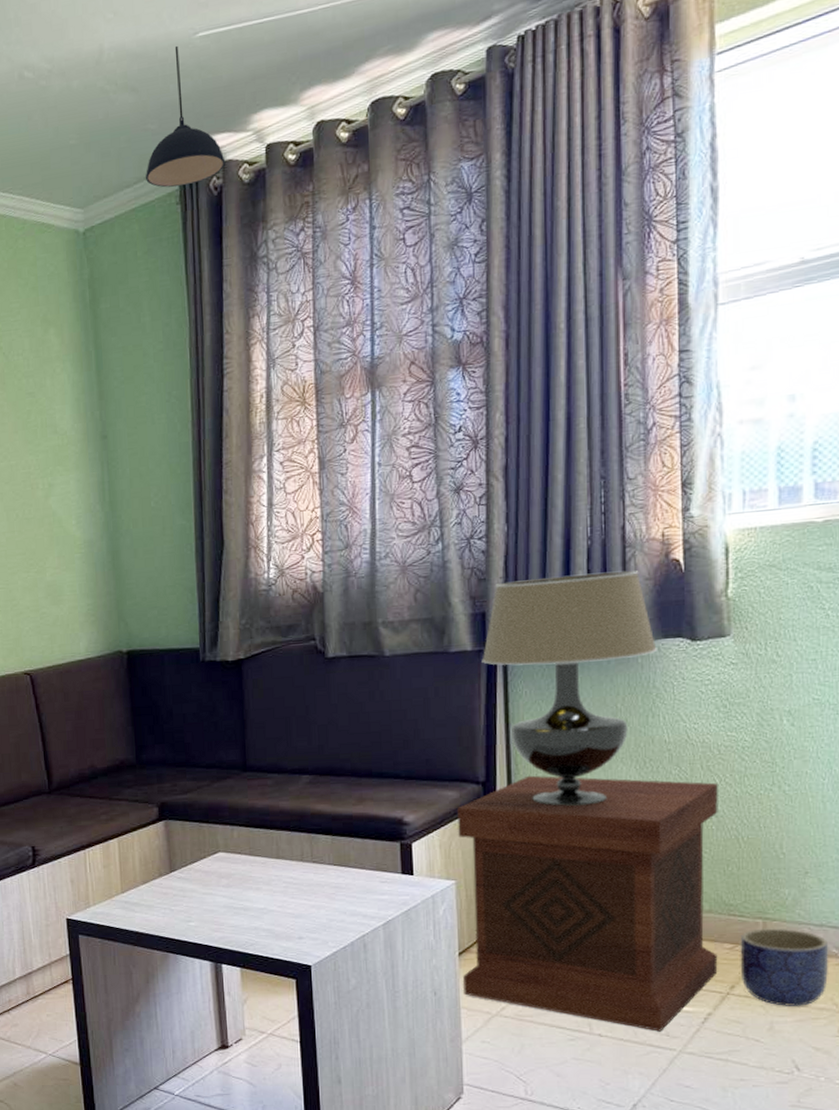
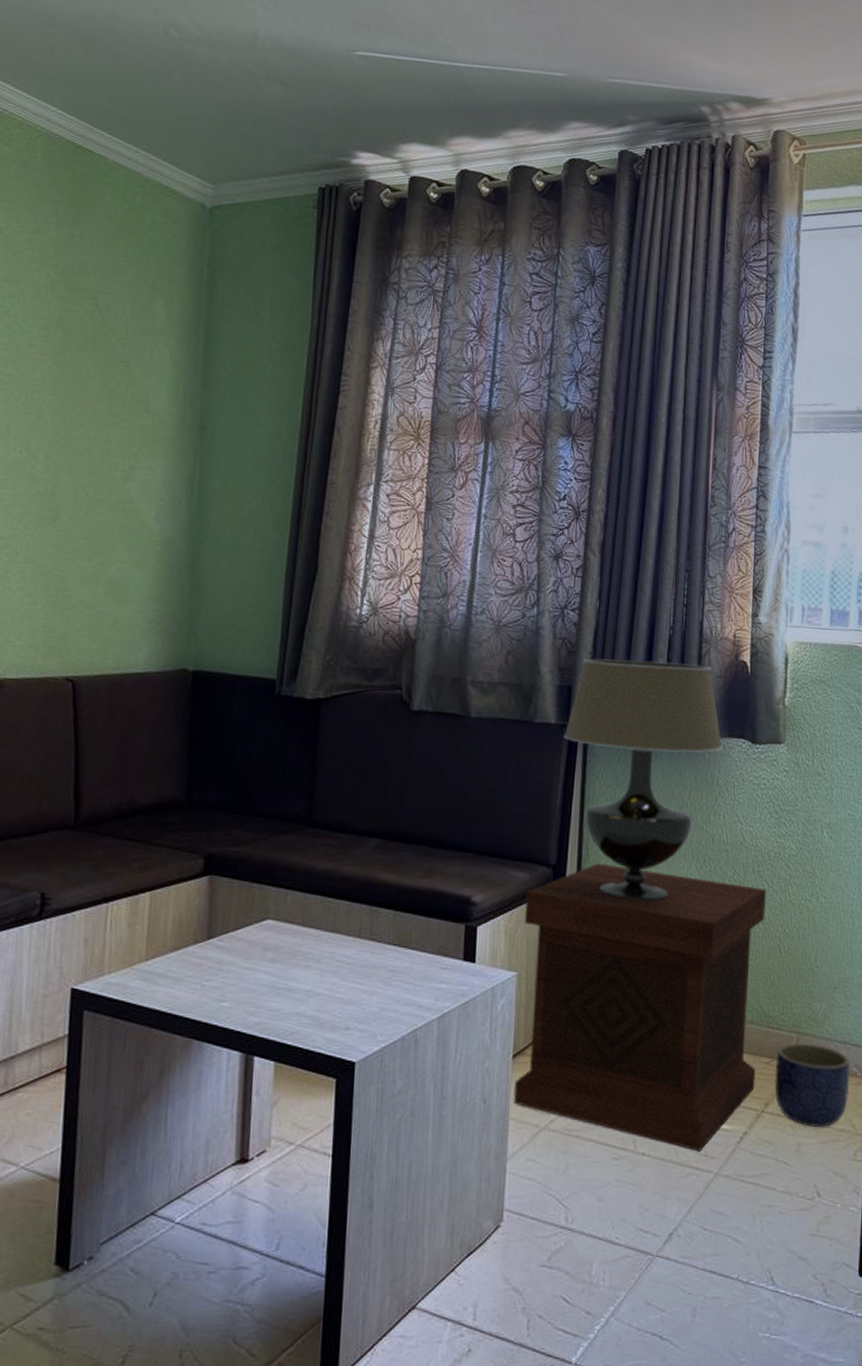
pendant light: present [146,45,226,188] -> none [285,55,369,193]

